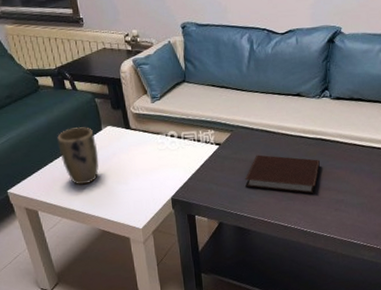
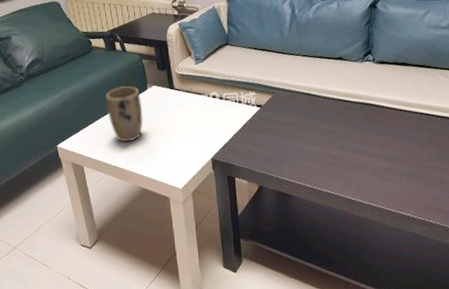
notebook: present [245,154,320,194] -> none [286,117,364,160]

